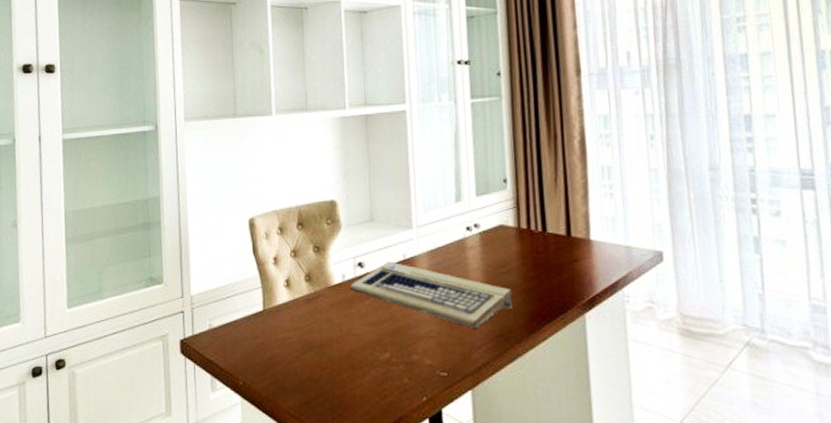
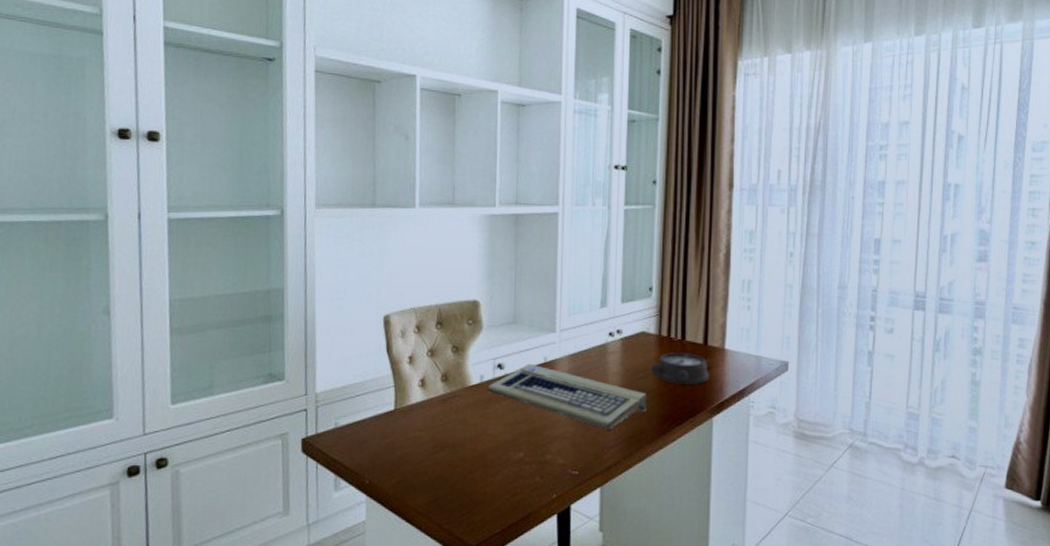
alarm clock: none [508,245,577,279] -> present [646,353,710,384]

